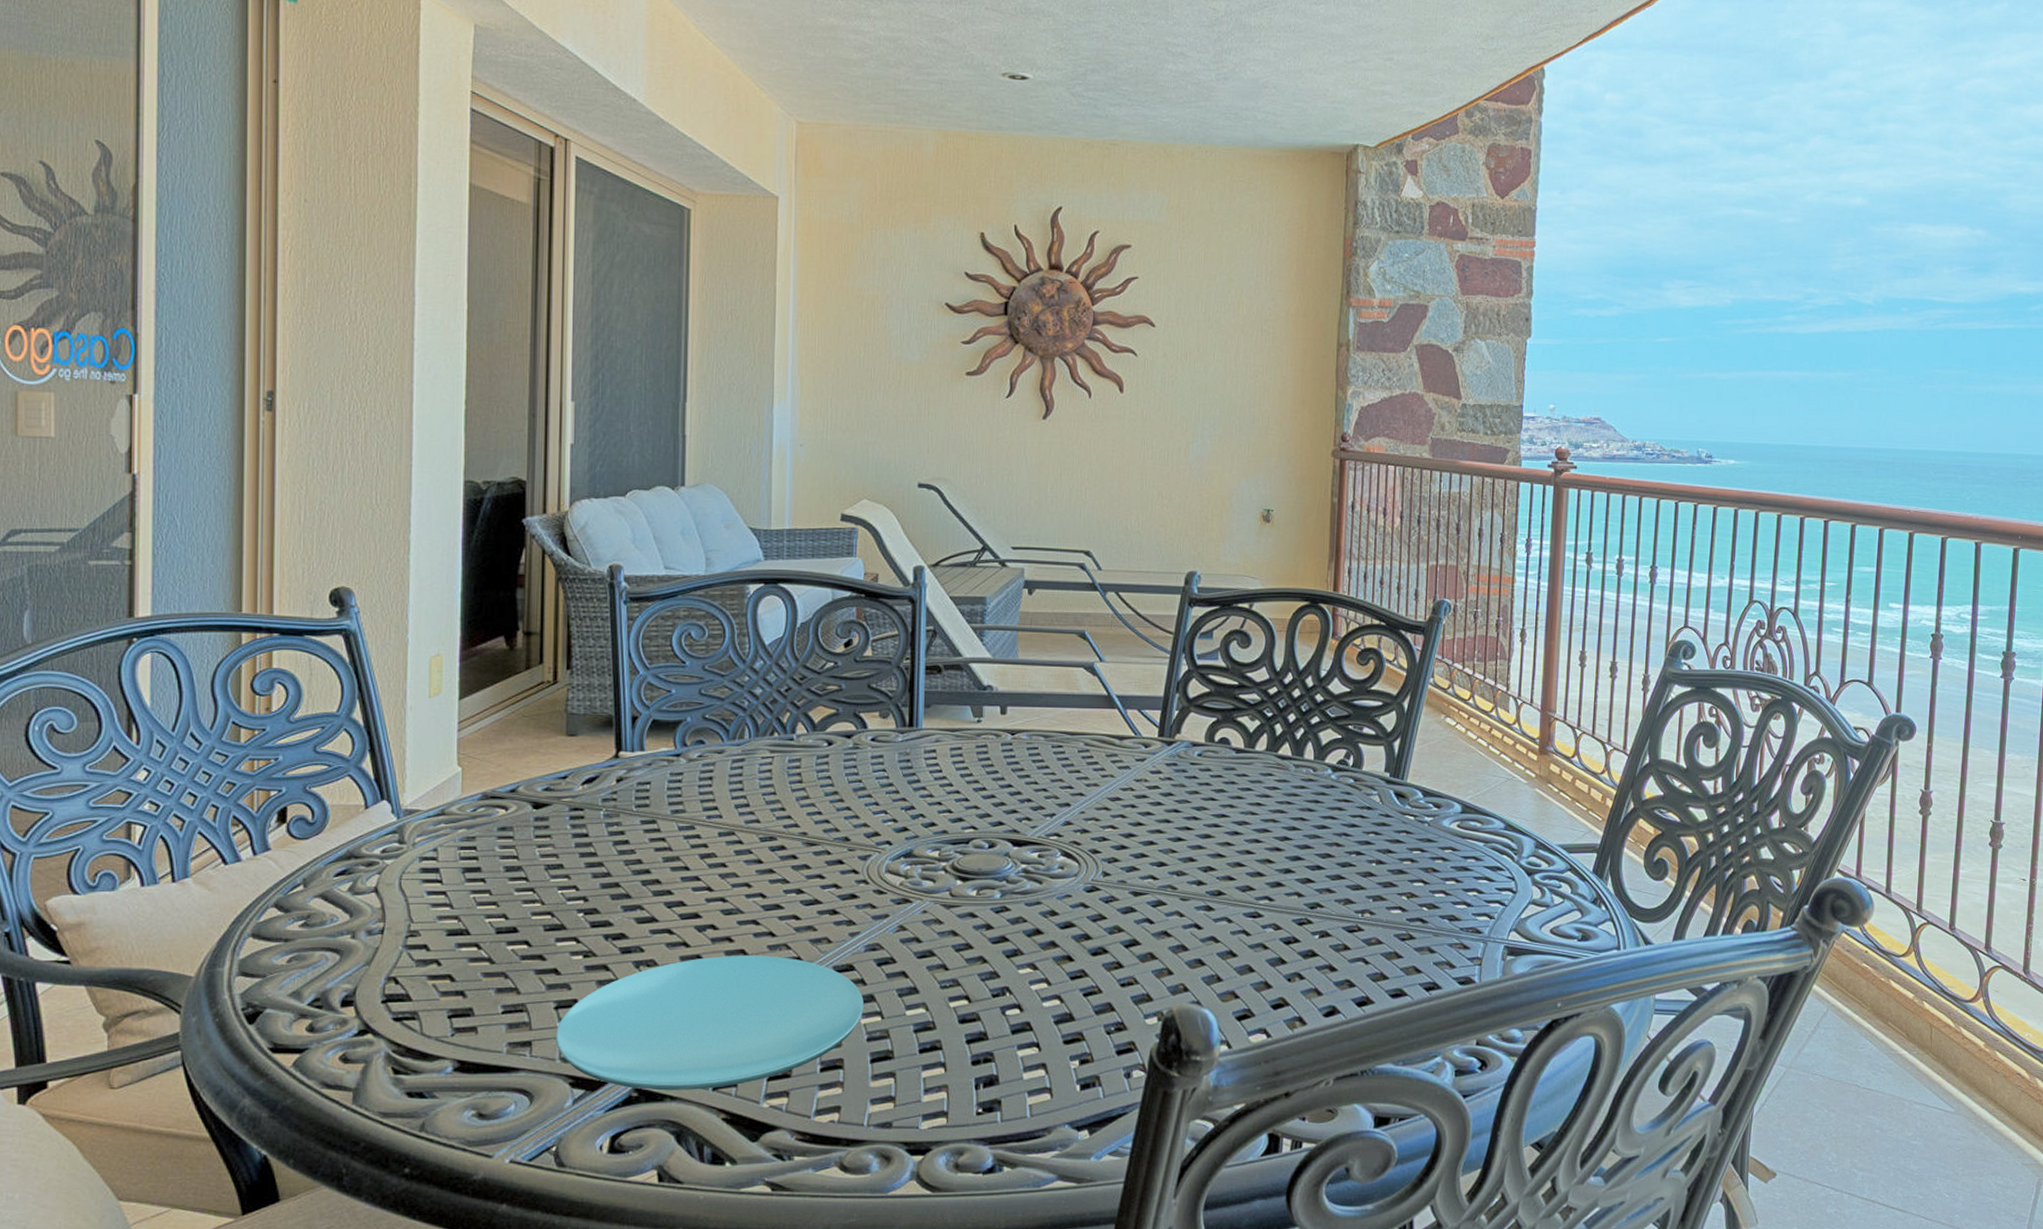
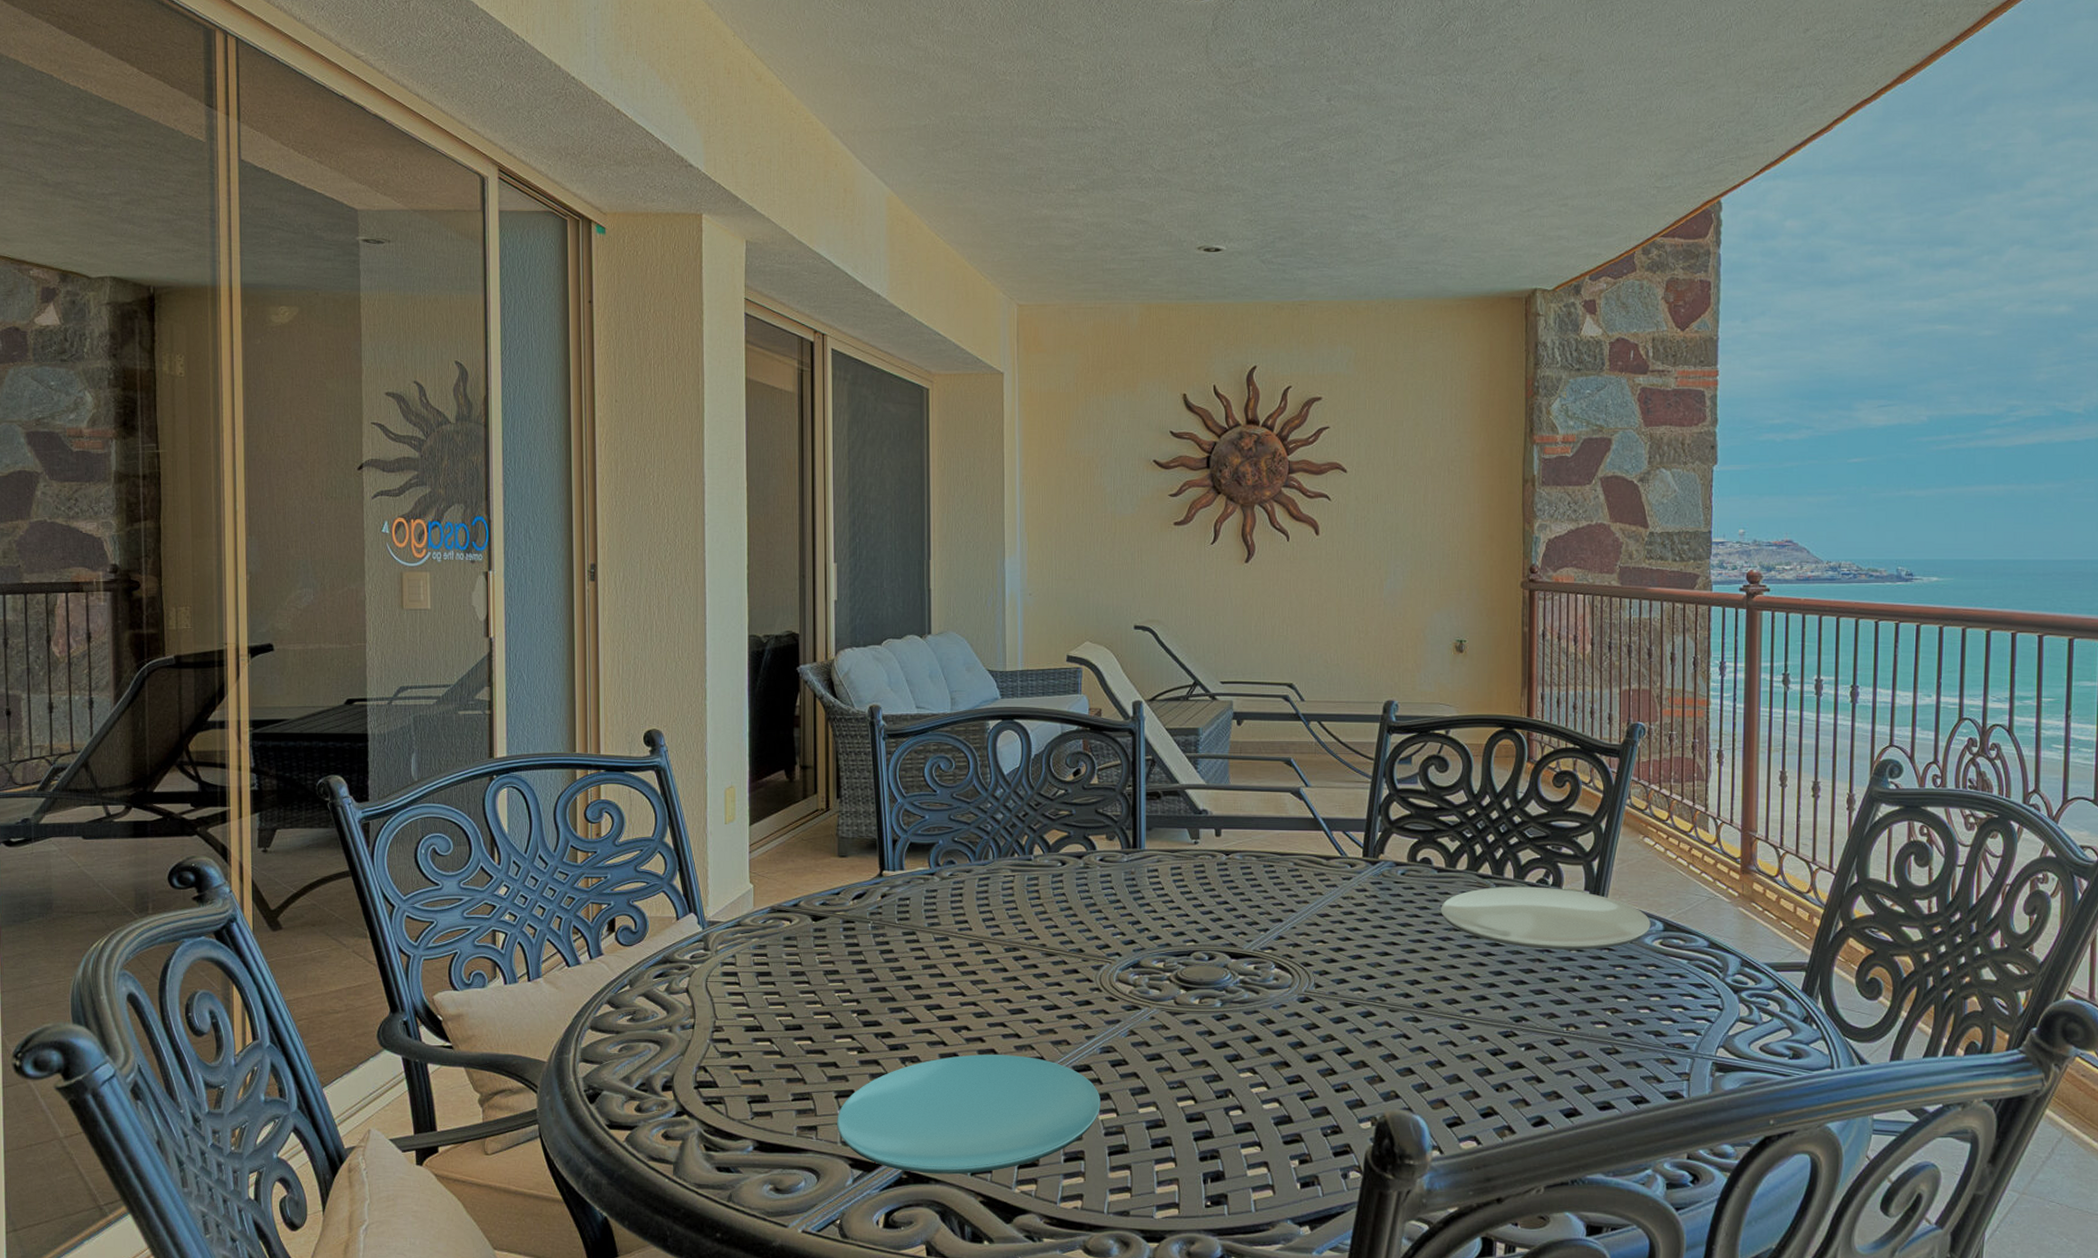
plate: none [1238,768,1449,833] -> present [1441,886,1651,950]

